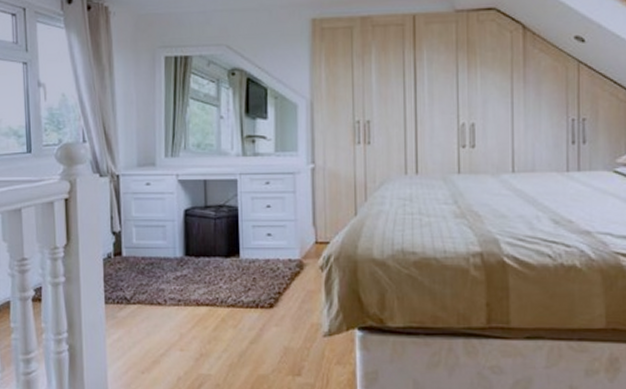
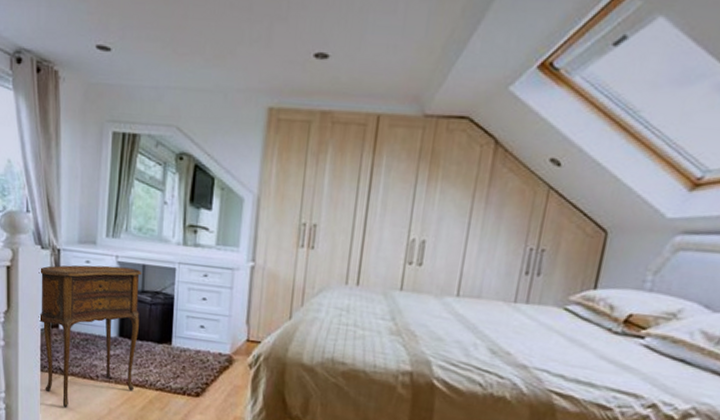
side table: none [98,185,205,339] -> present [38,265,142,407]

